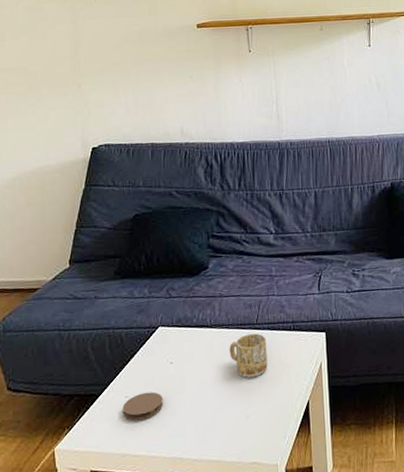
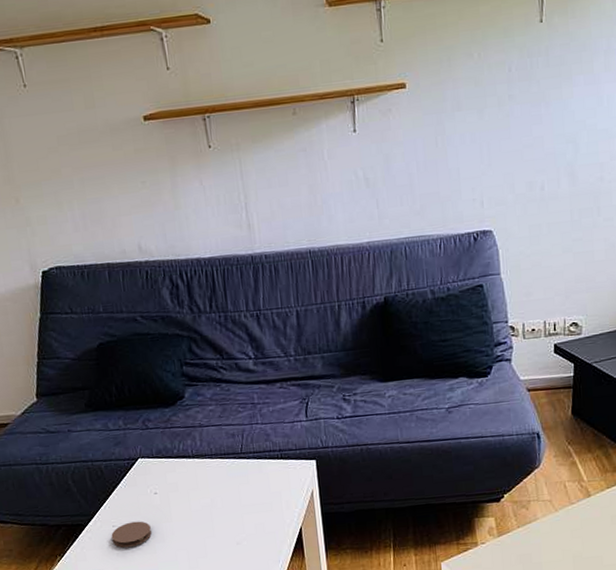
mug: present [229,333,268,377] -> none [214,462,256,506]

